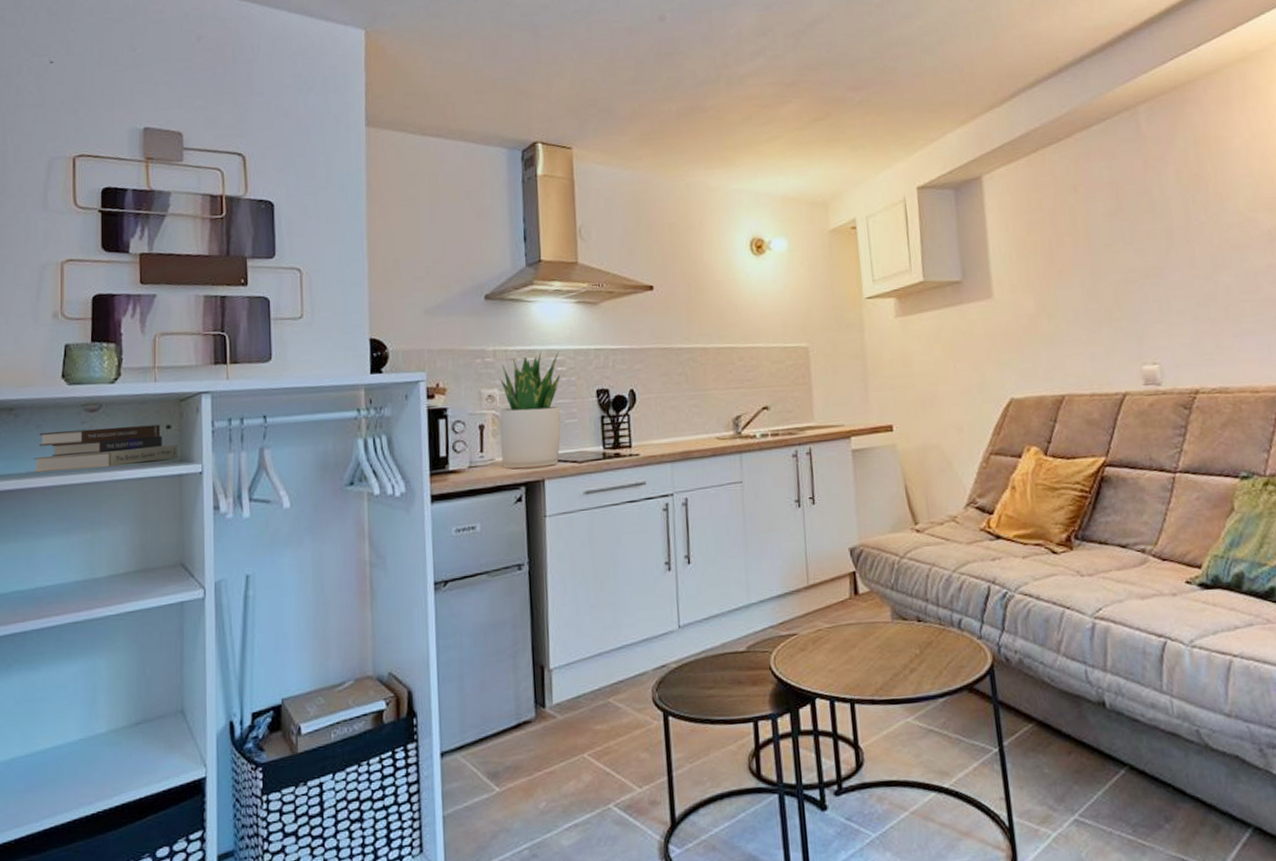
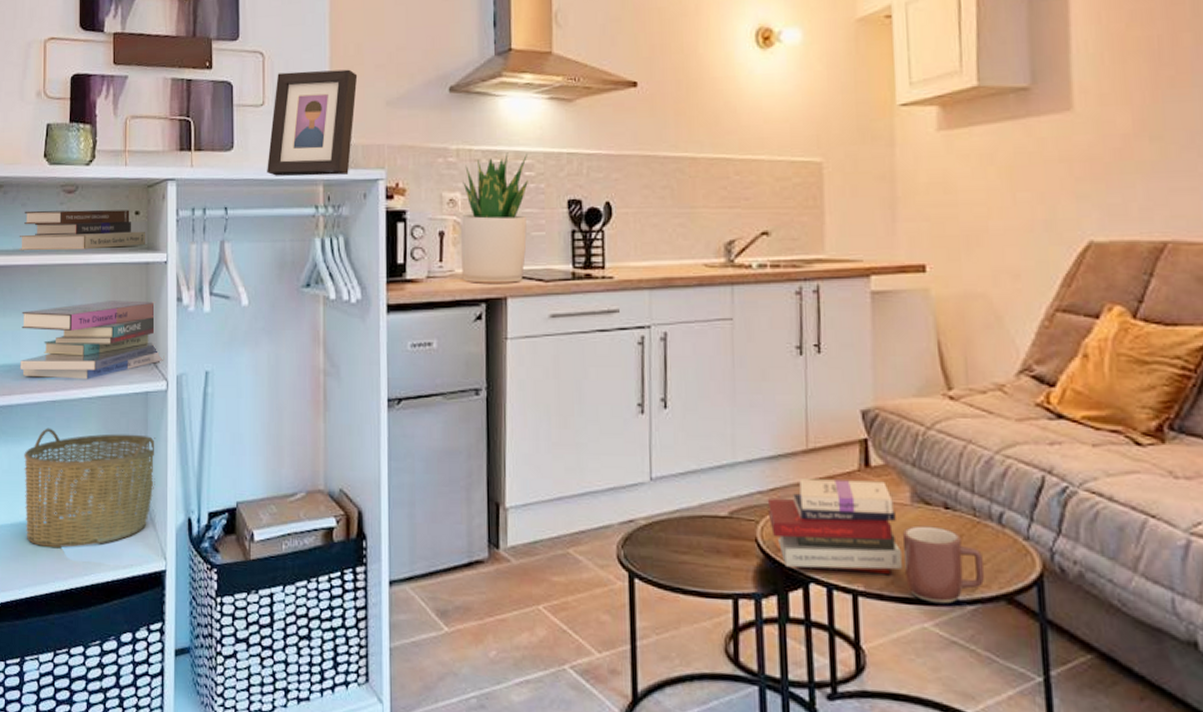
books: none [35,512,201,601] -> present [20,300,164,380]
basket: none [41,645,193,774] -> present [24,428,156,548]
picture frame: none [307,282,397,384] -> present [267,69,358,177]
books: none [777,605,889,687] -> present [767,478,903,574]
mug: none [886,637,951,701] -> present [902,525,985,604]

